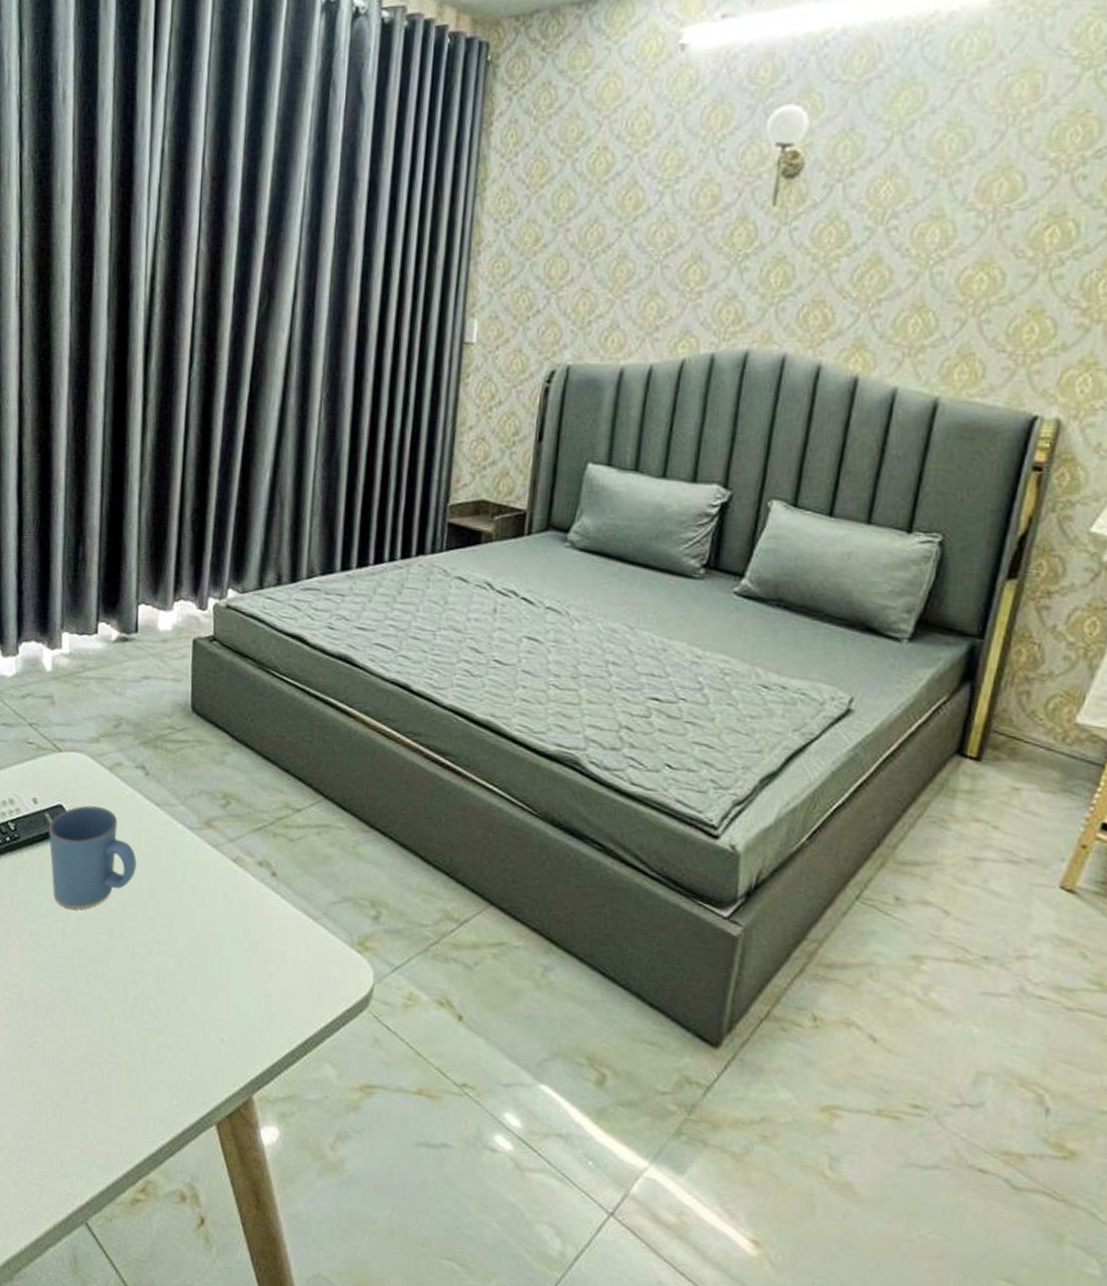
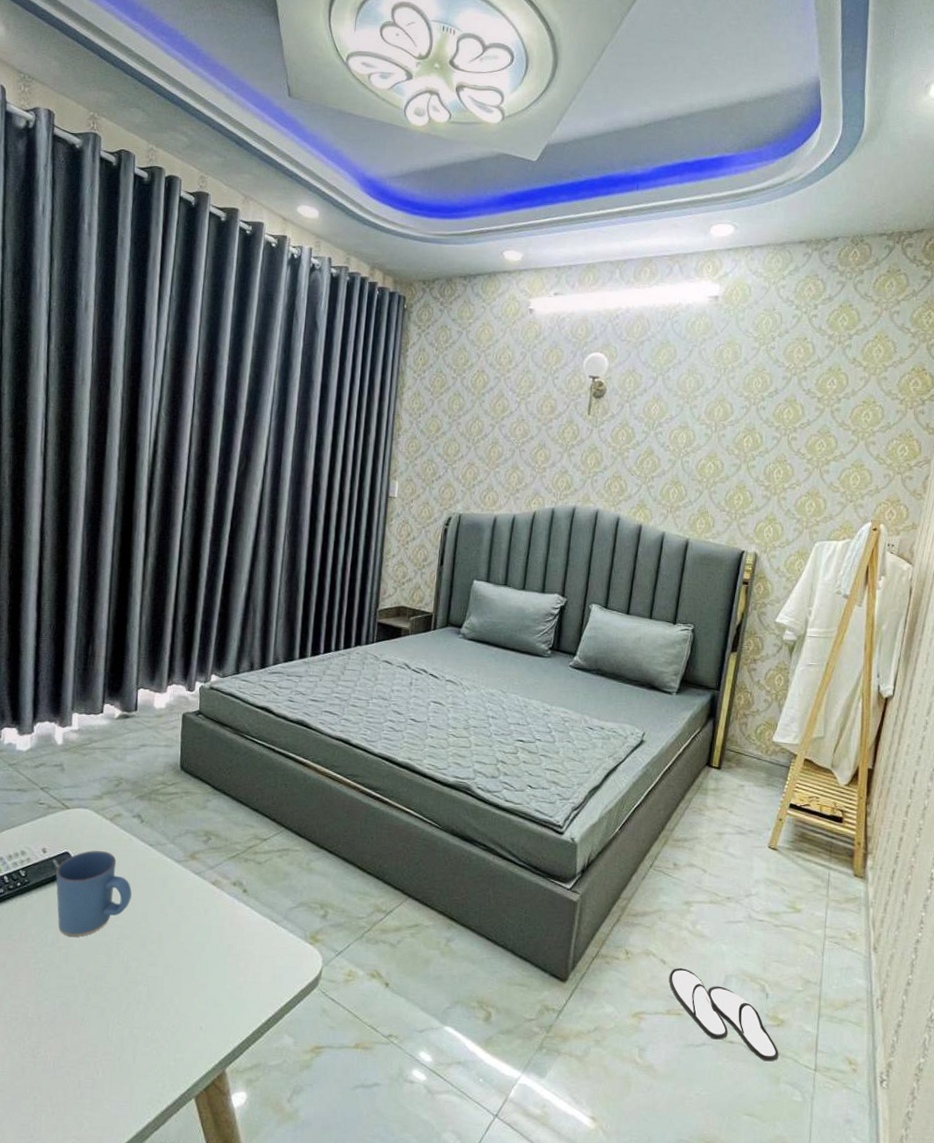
slippers: none [881,1050,1064,1210] -> present [669,968,779,1062]

